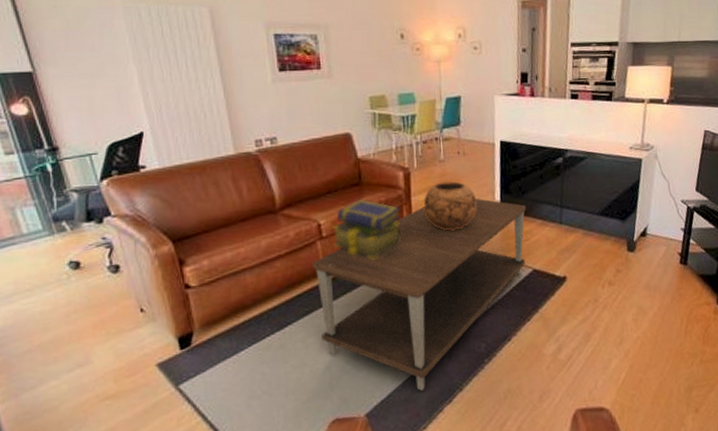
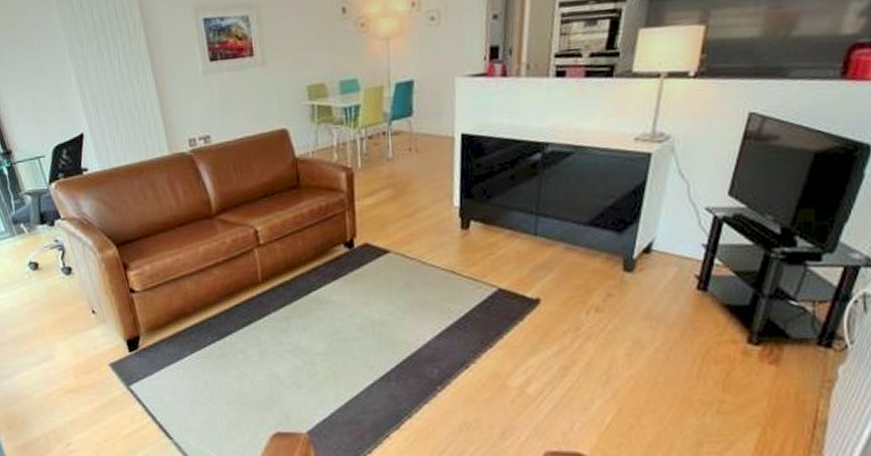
coffee table: present [313,198,527,391] -> none [250,204,492,413]
stack of books: present [332,198,402,260] -> none [270,203,344,271]
decorative bowl: present [423,181,478,231] -> none [368,183,432,241]

